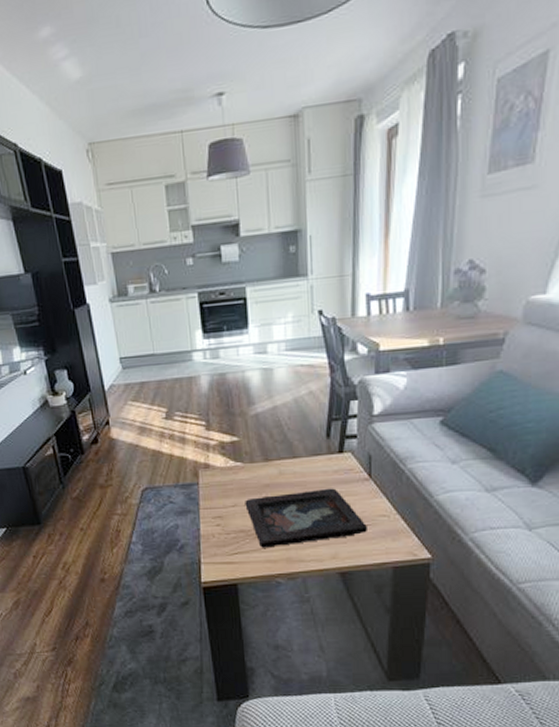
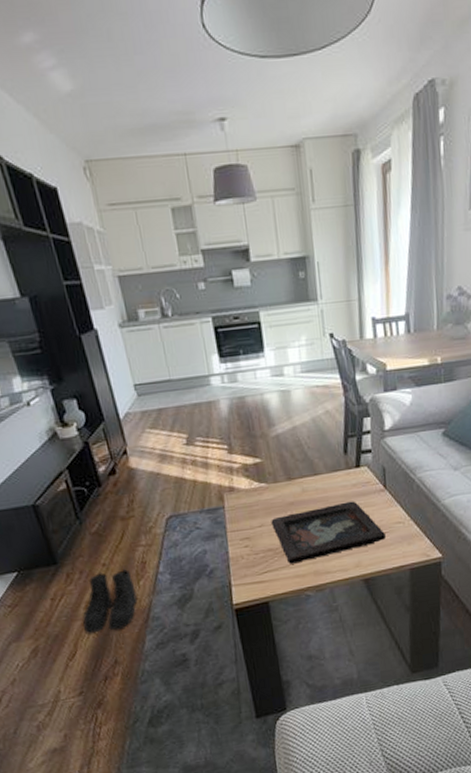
boots: none [60,534,110,594] -> present [83,568,138,634]

